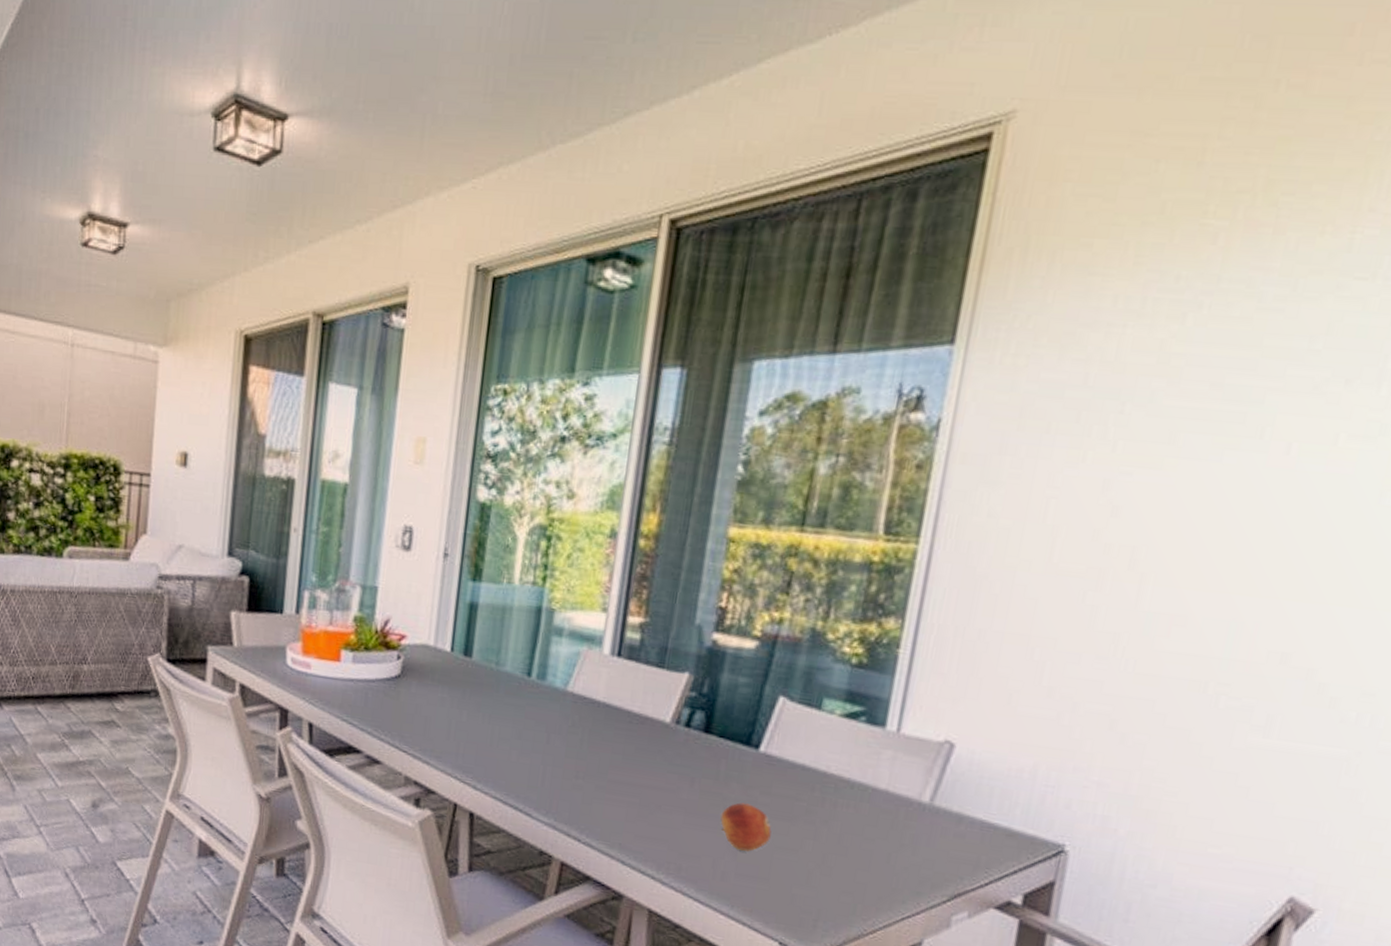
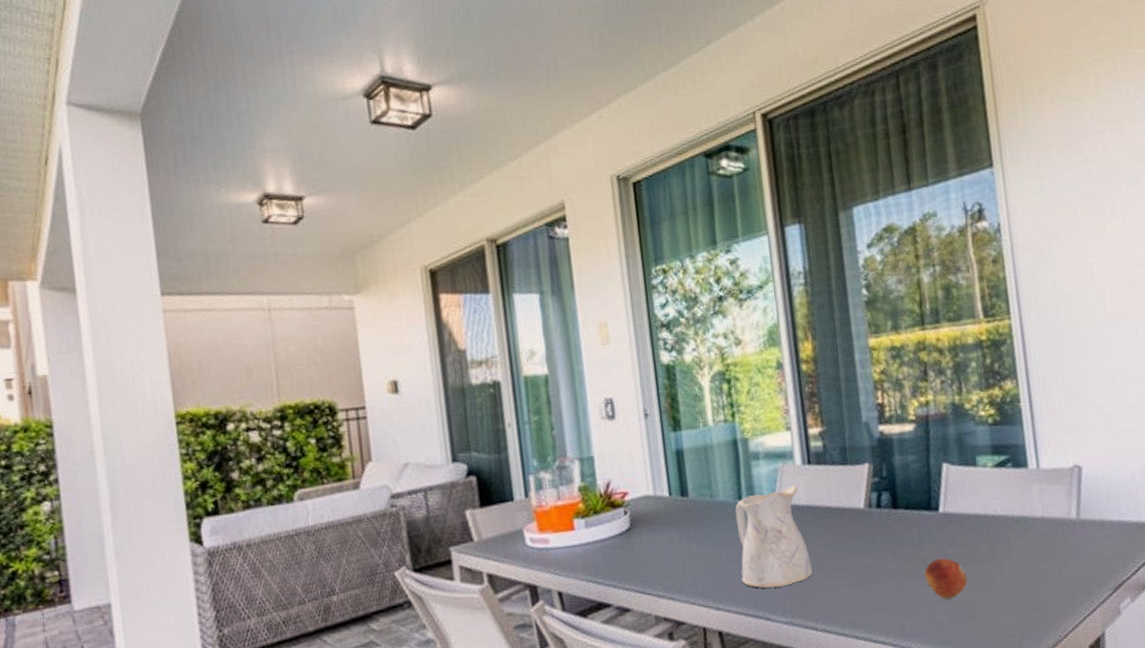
pitcher: none [509,674,598,785] -> present [735,485,813,588]

